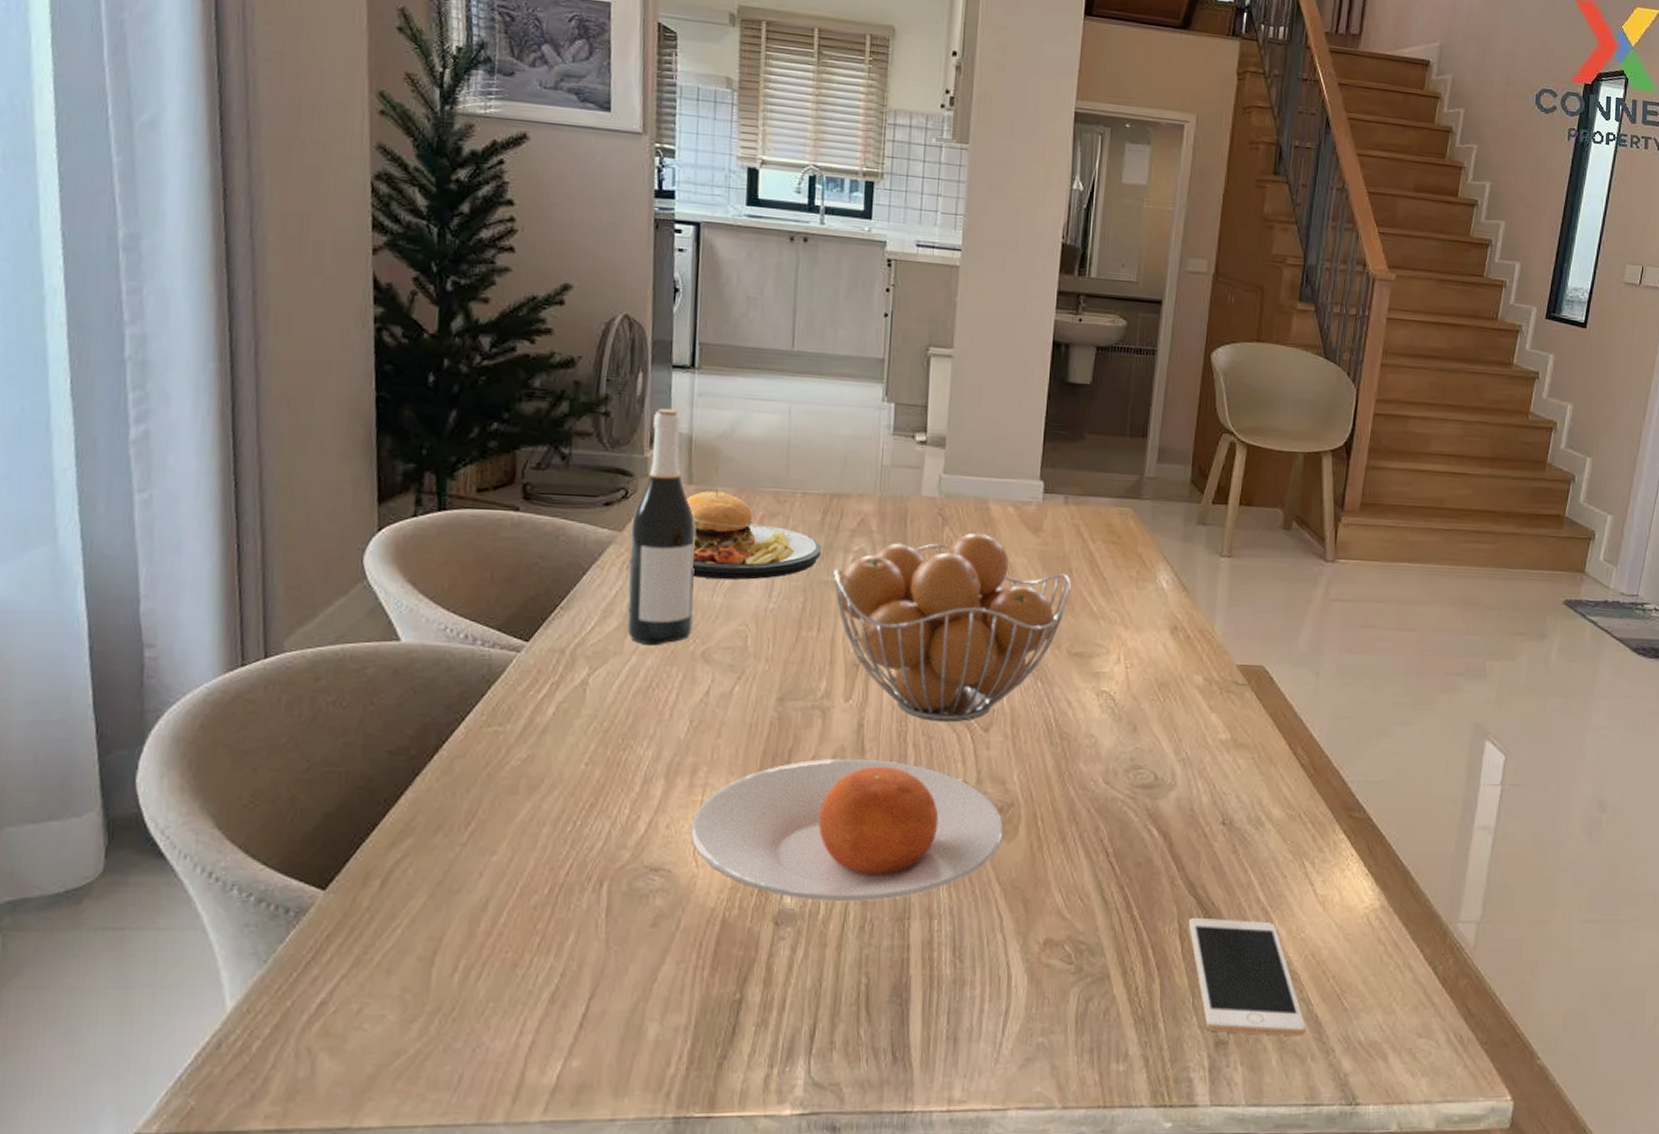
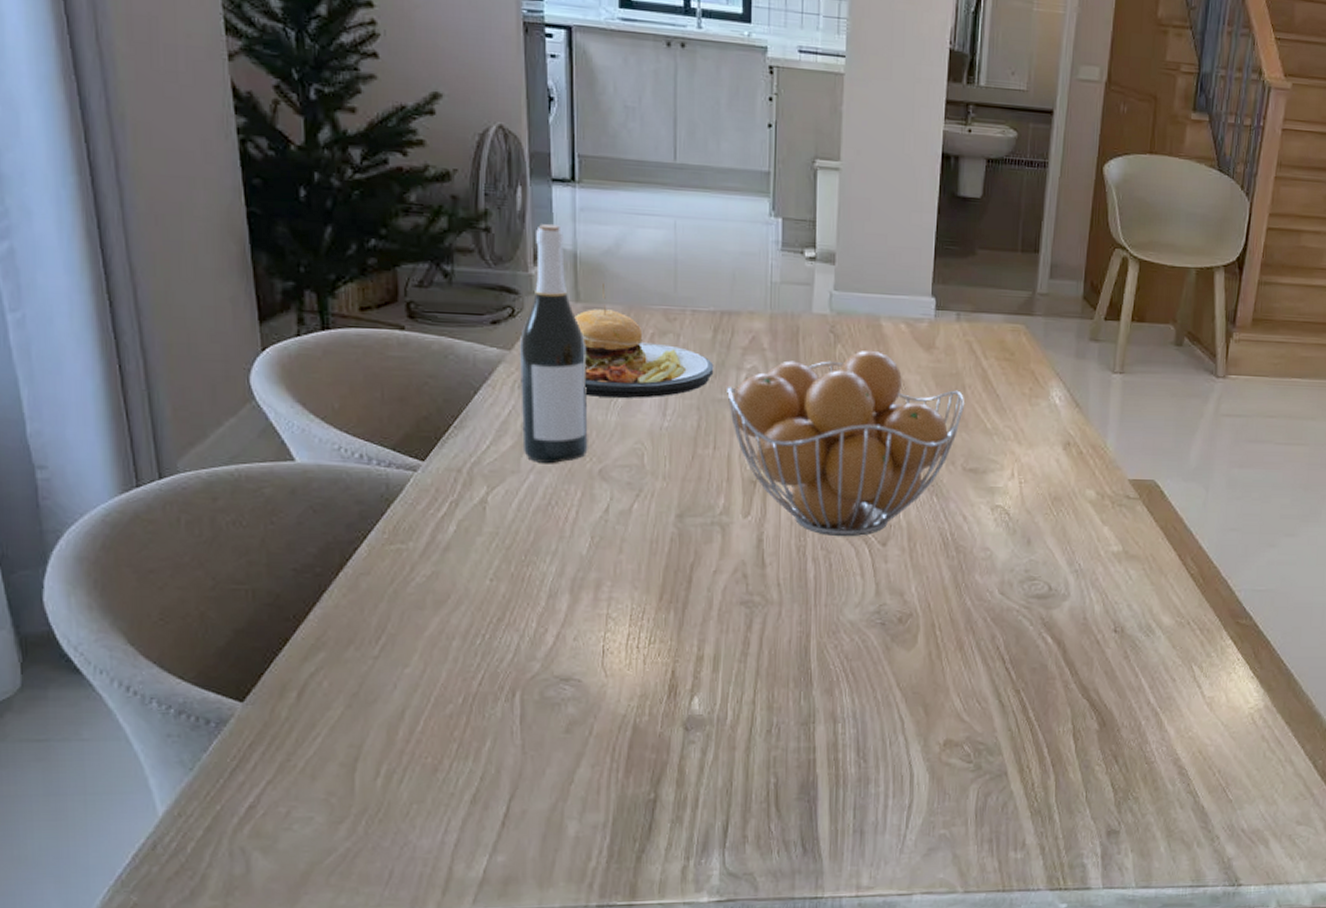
plate: present [690,758,1004,901] -> none [598,572,903,707]
cell phone: present [1188,917,1306,1037] -> none [1081,718,1192,826]

